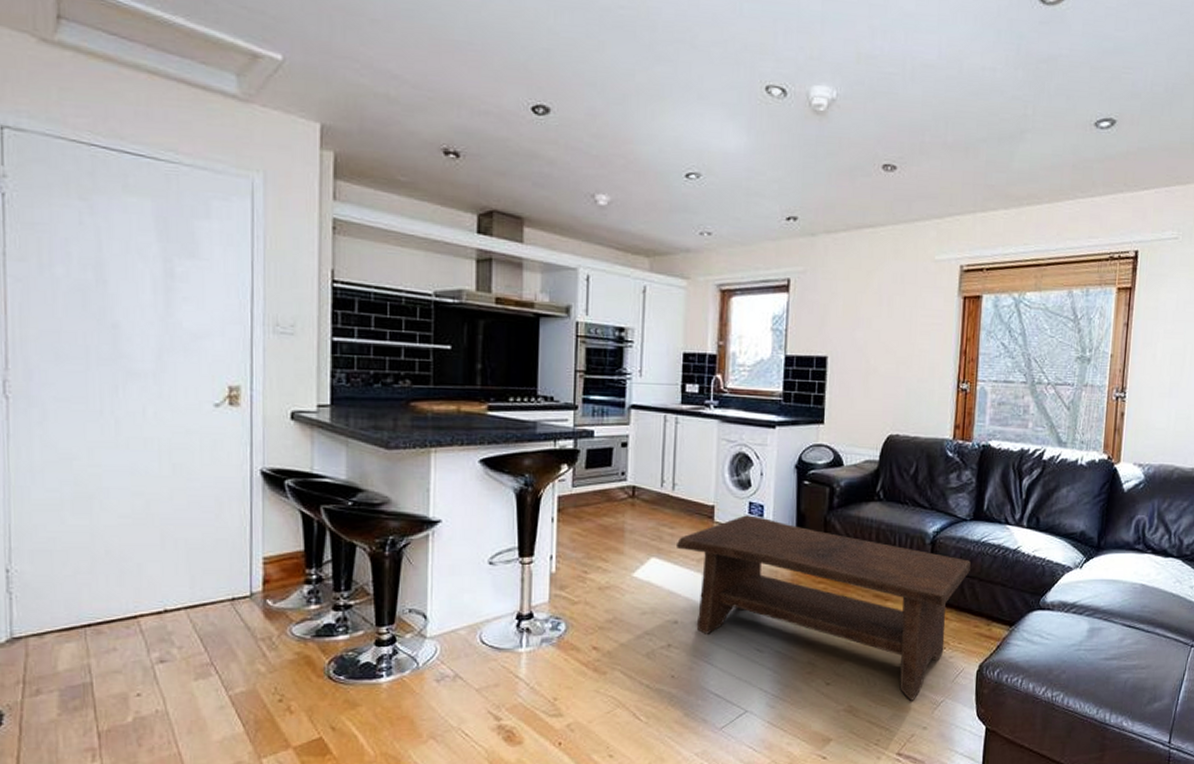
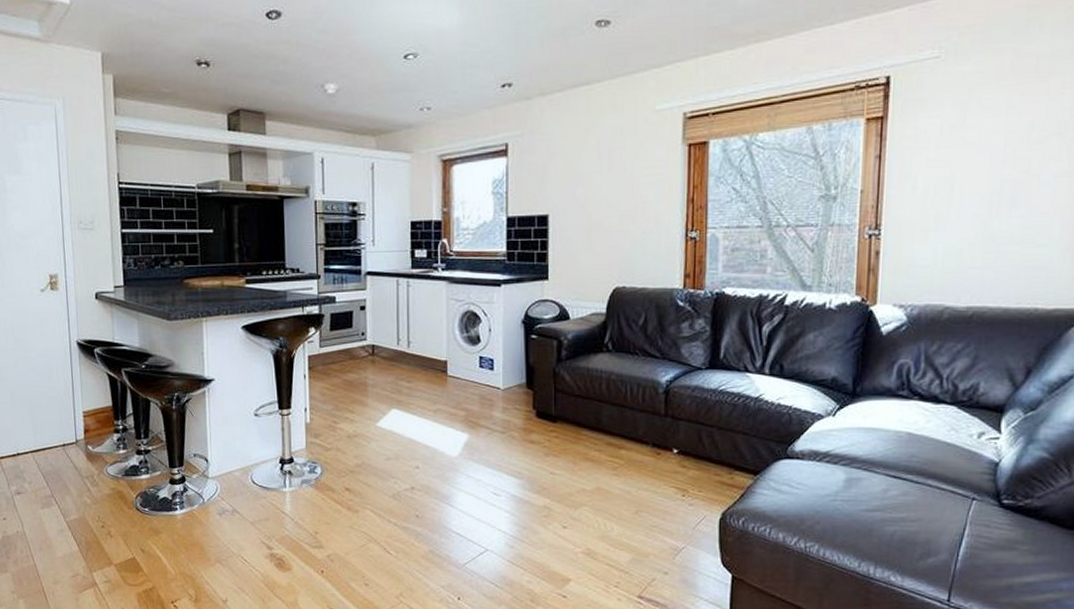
coffee table: present [675,515,971,701] -> none [413,369,708,546]

